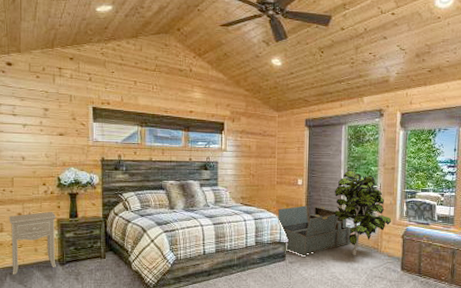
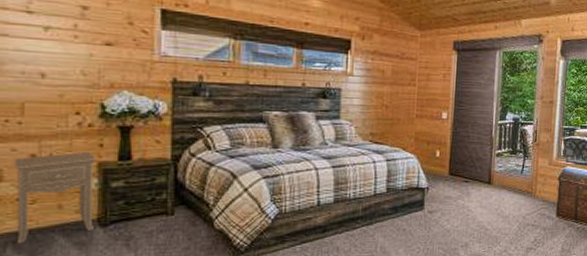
storage cabinet: present [278,205,351,258] -> none [416,143,503,205]
indoor plant: present [334,170,392,256] -> none [484,102,548,202]

